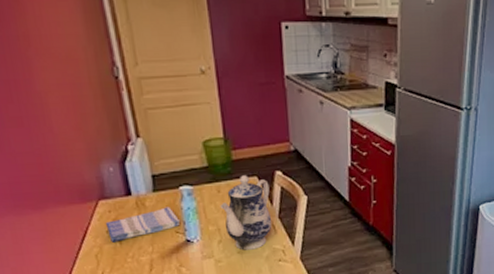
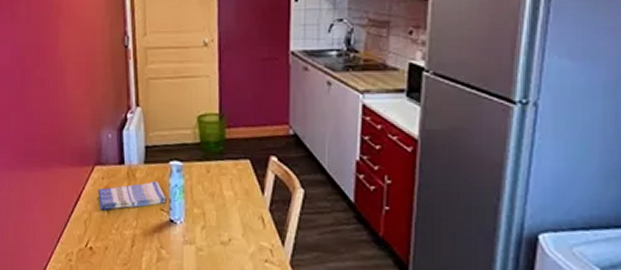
teapot: present [220,175,272,251] -> none [207,157,262,243]

